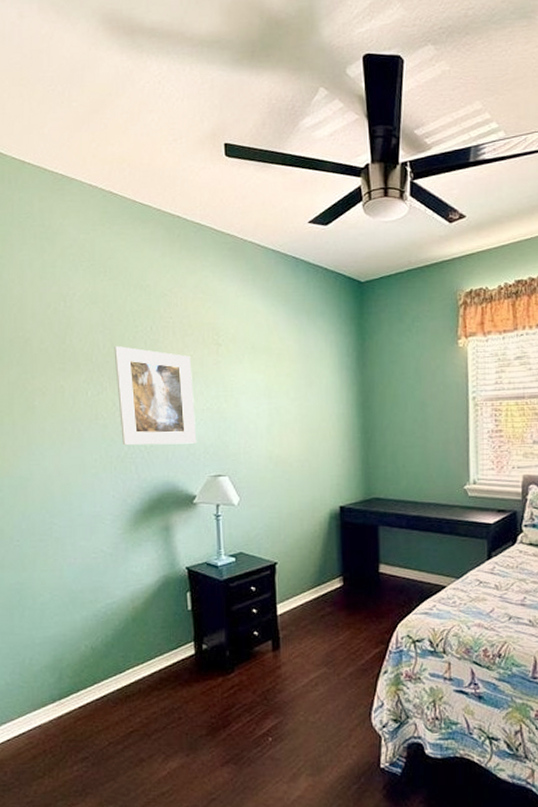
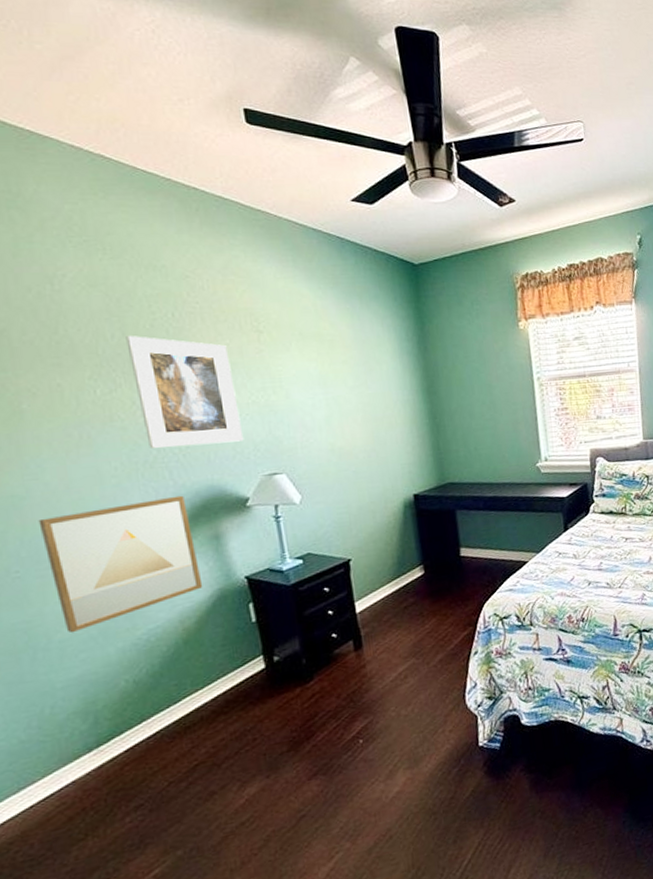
wall art: none [36,488,152,598] -> present [38,495,203,633]

